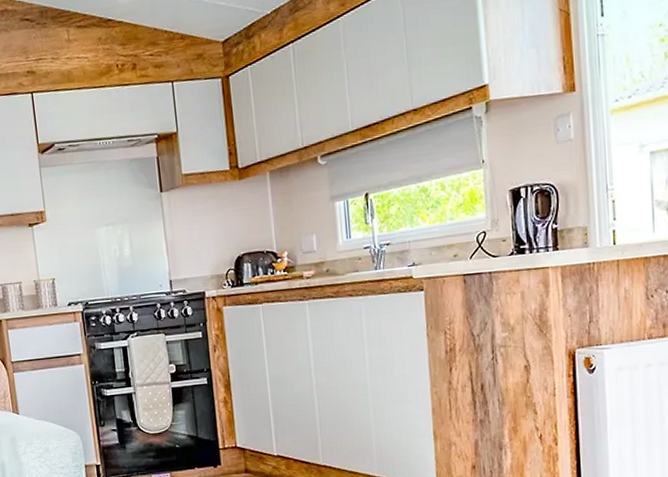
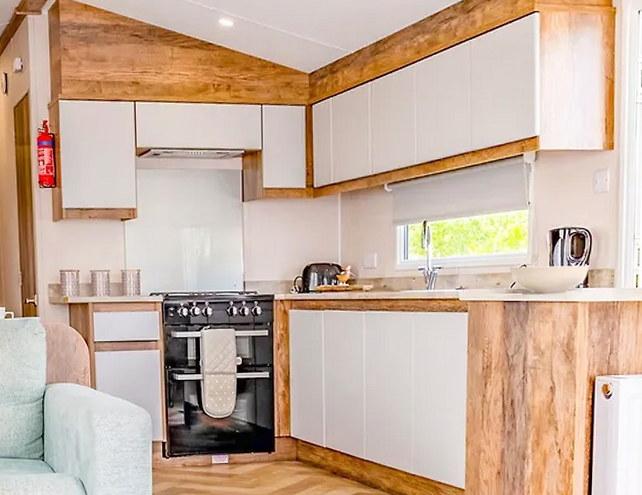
bowl: none [467,225,559,263] -> present [509,265,590,293]

